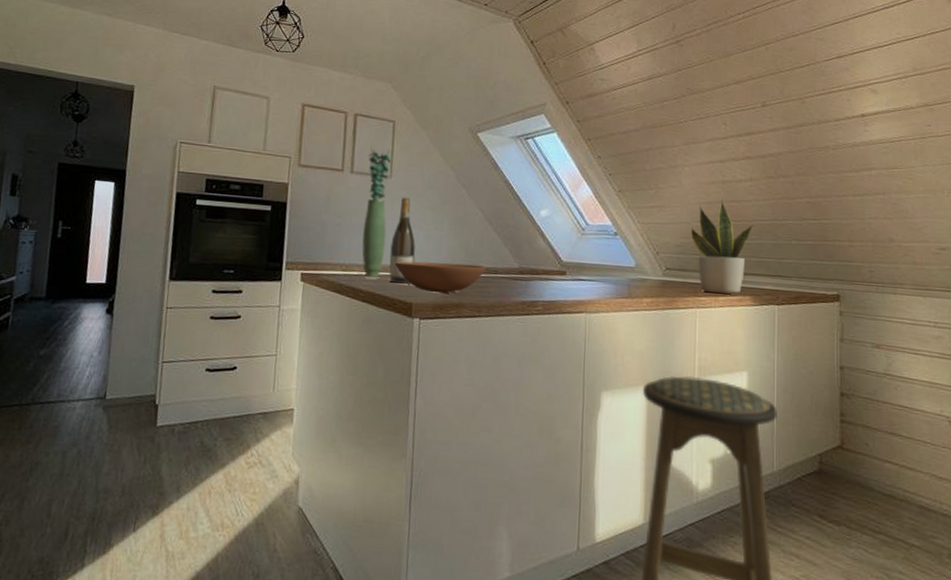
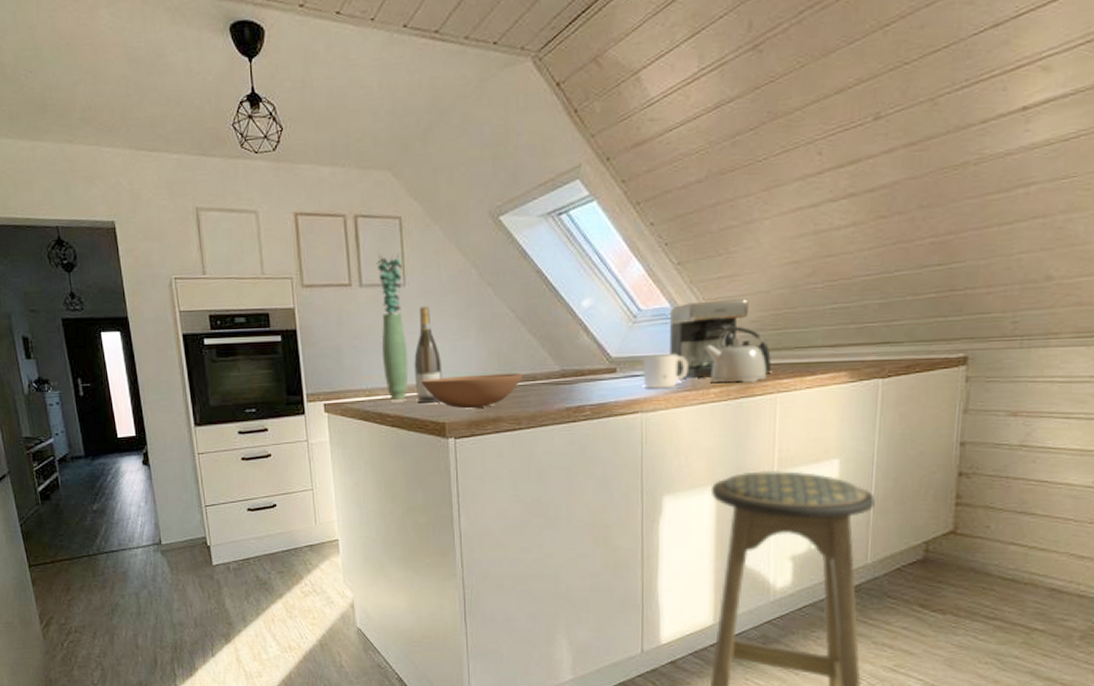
mug: none [587,263,626,294] -> present [641,354,688,388]
coffee maker: none [610,224,674,289] -> present [670,299,749,378]
kettle: none [638,247,692,297] -> present [703,326,771,383]
potted plant: present [691,199,754,295] -> none [771,255,855,374]

